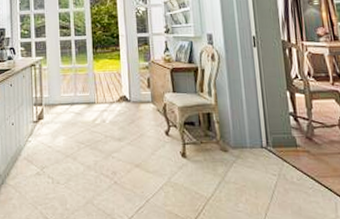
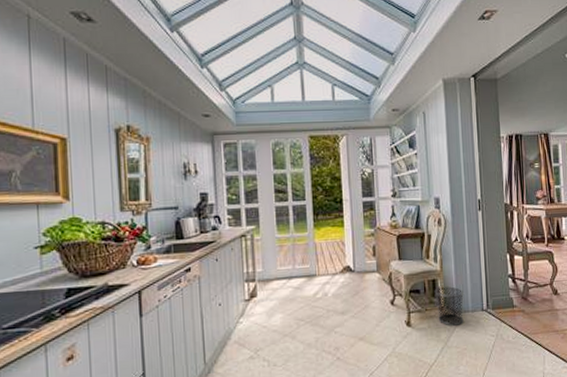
waste bin: none [209,121,242,162] -> present [434,286,465,327]

